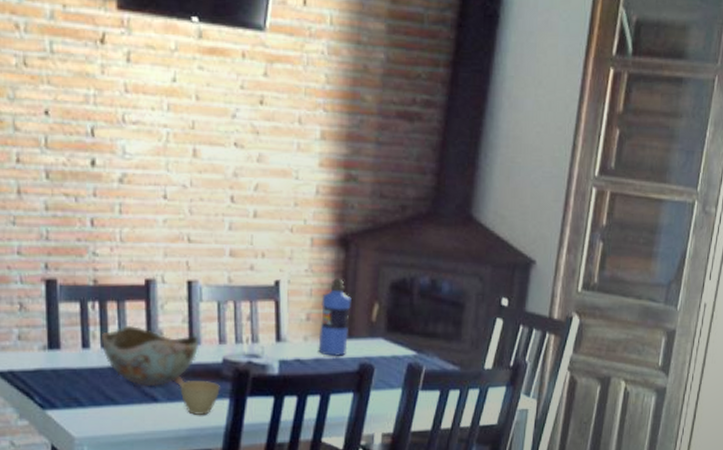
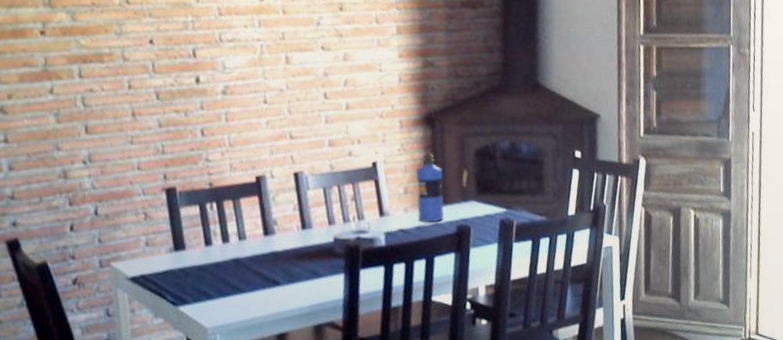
bowl: present [101,325,199,386] -> none [222,219,311,272]
cup: present [180,381,220,416] -> none [298,260,335,293]

